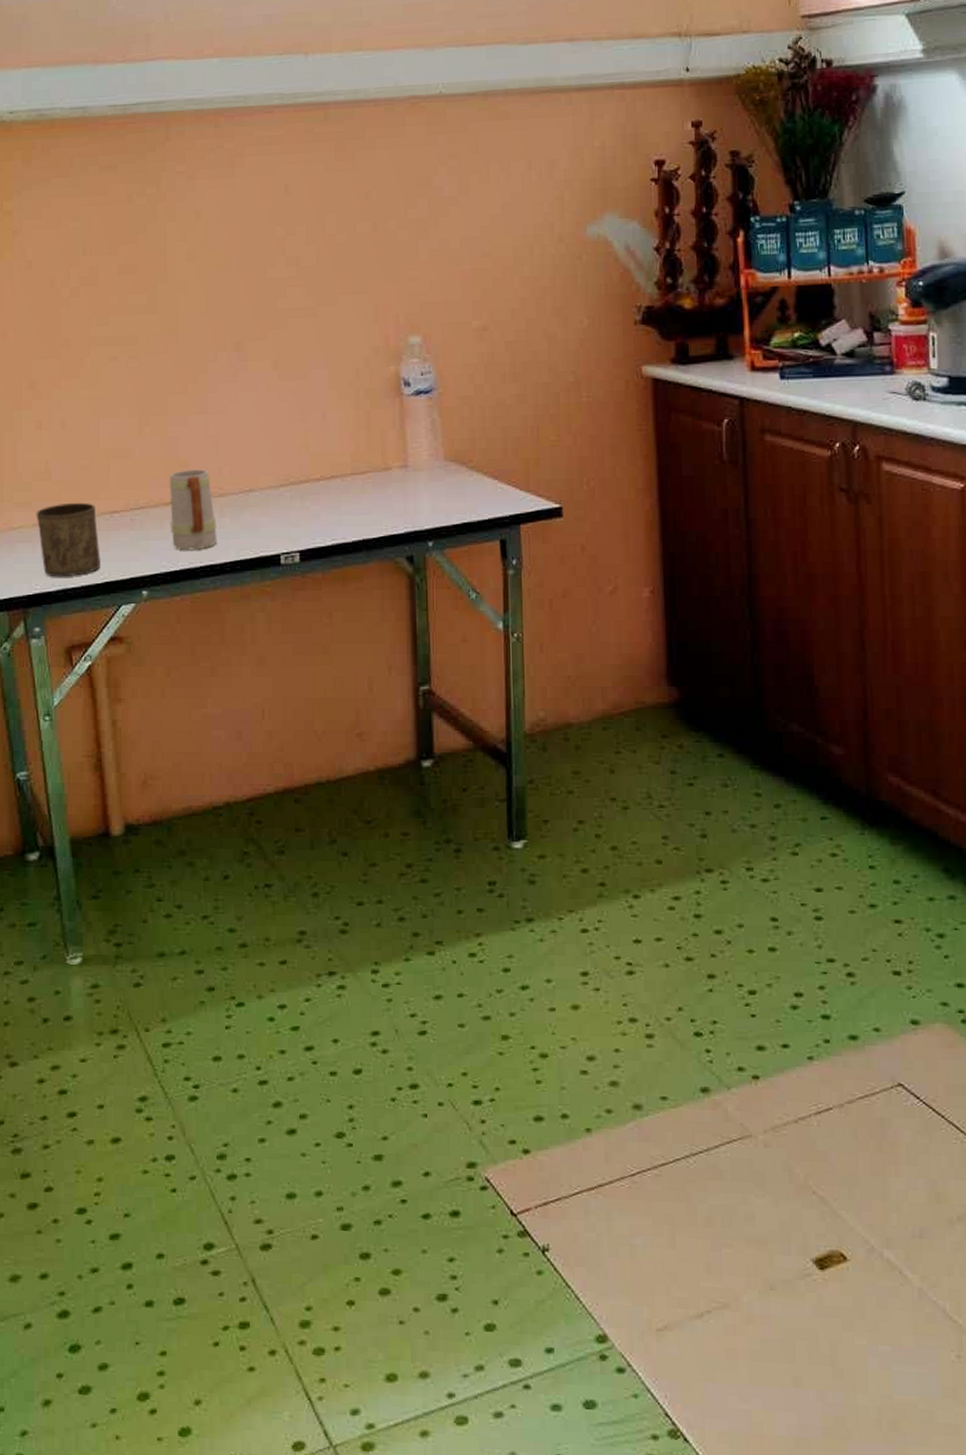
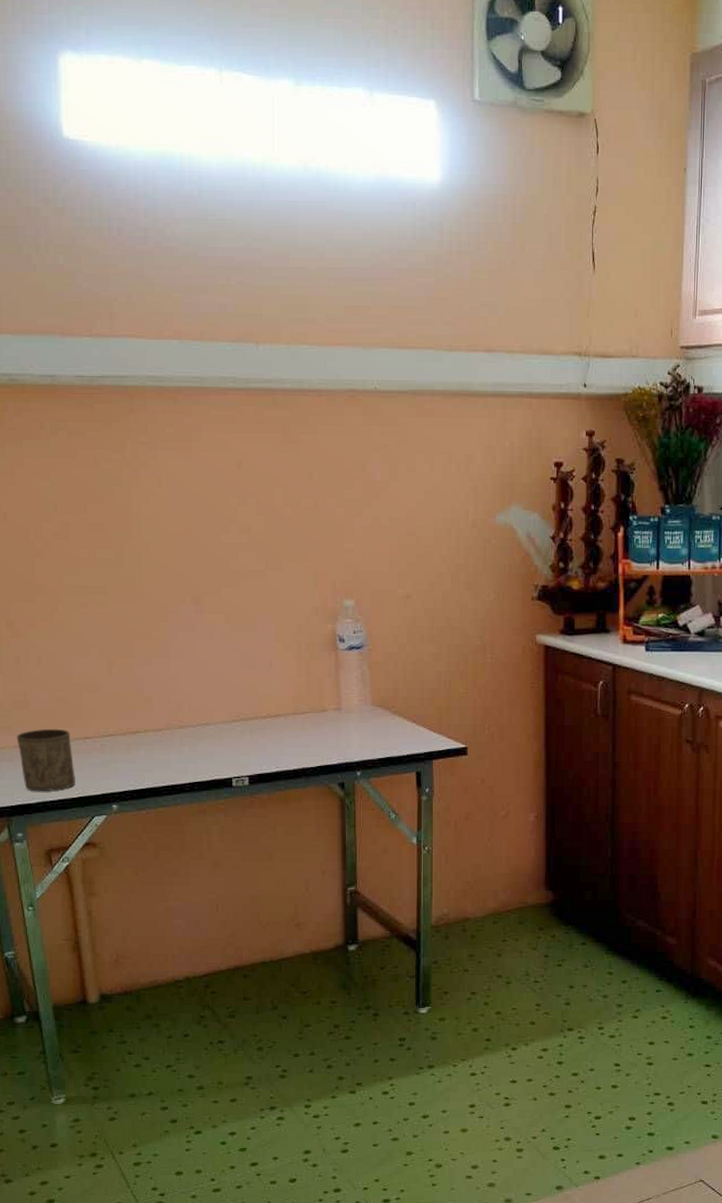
mug: present [169,468,217,551] -> none [135,703,178,773]

